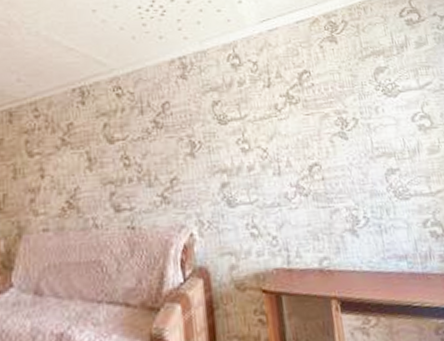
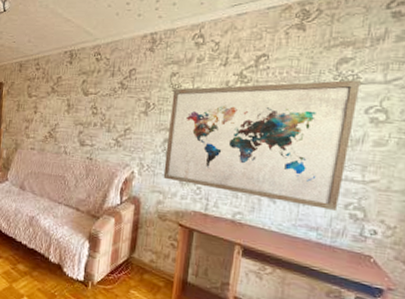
wall art: none [219,88,418,236] -> present [163,80,361,210]

